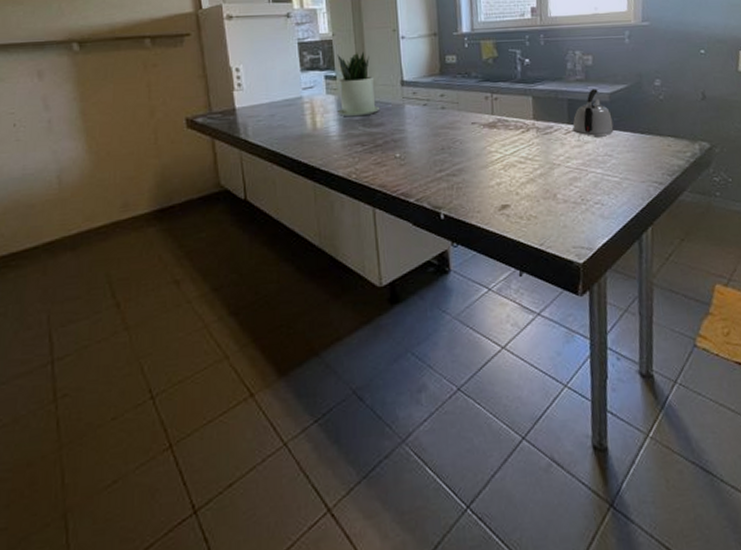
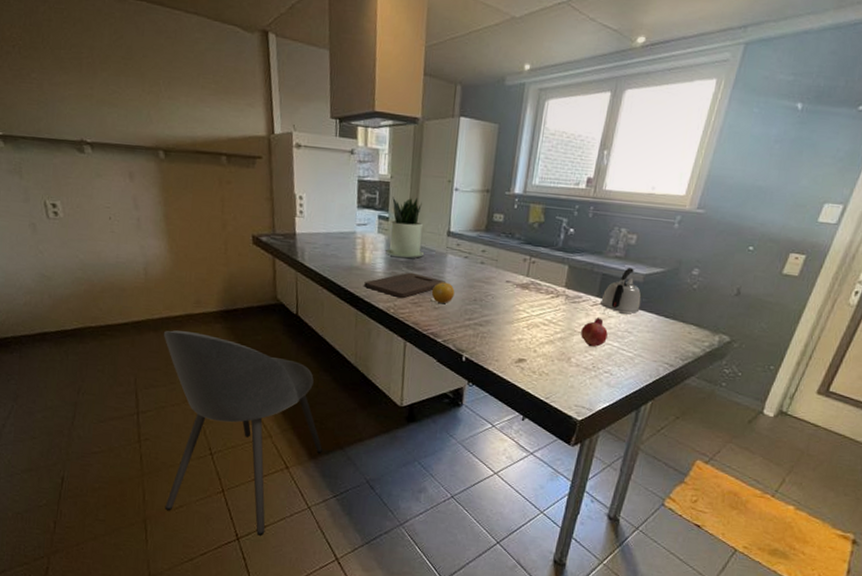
dining chair: none [83,242,293,500] -> present [163,330,323,536]
cutting board: none [319,130,409,161] -> present [364,272,447,299]
fruit: none [394,135,420,158] -> present [431,282,455,303]
fruit: none [560,145,589,179] -> present [581,318,608,347]

